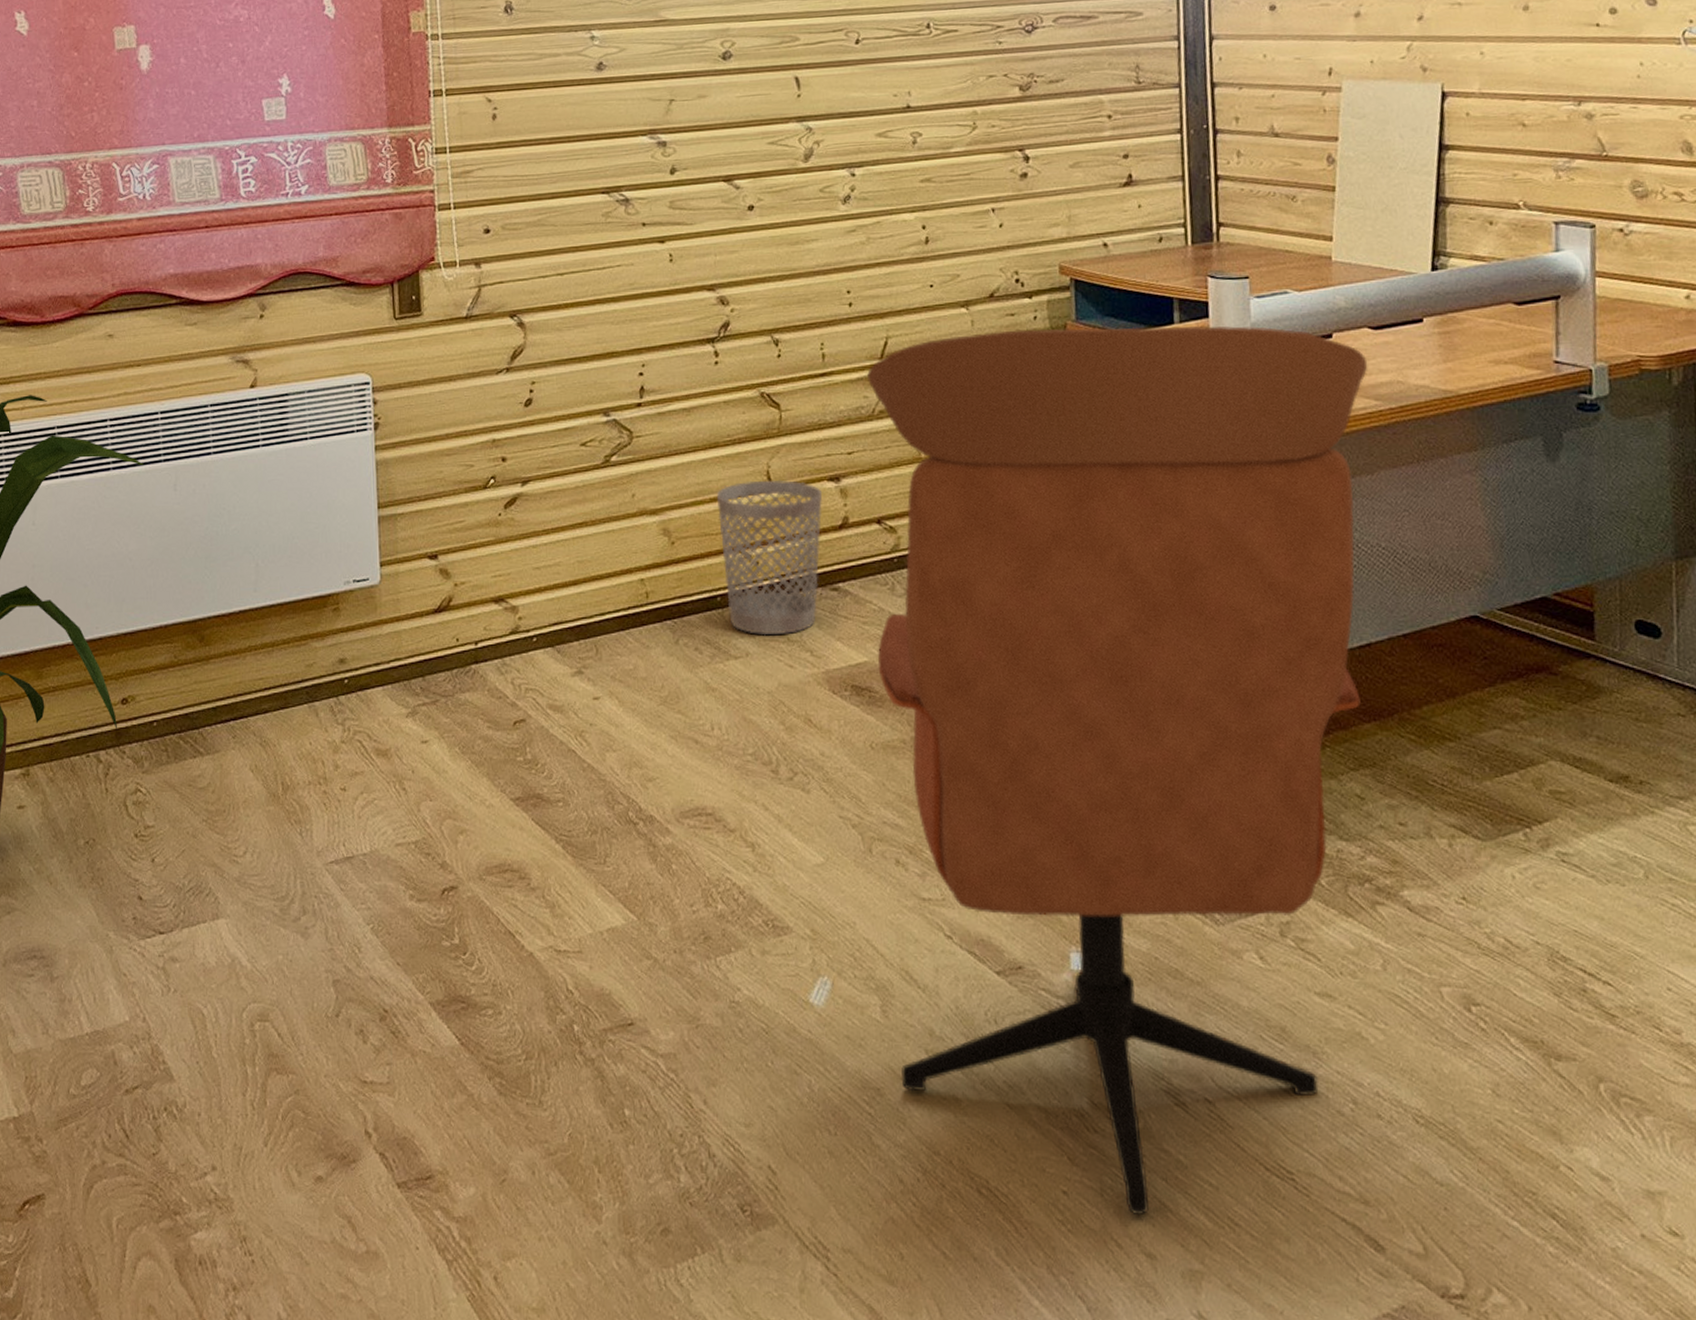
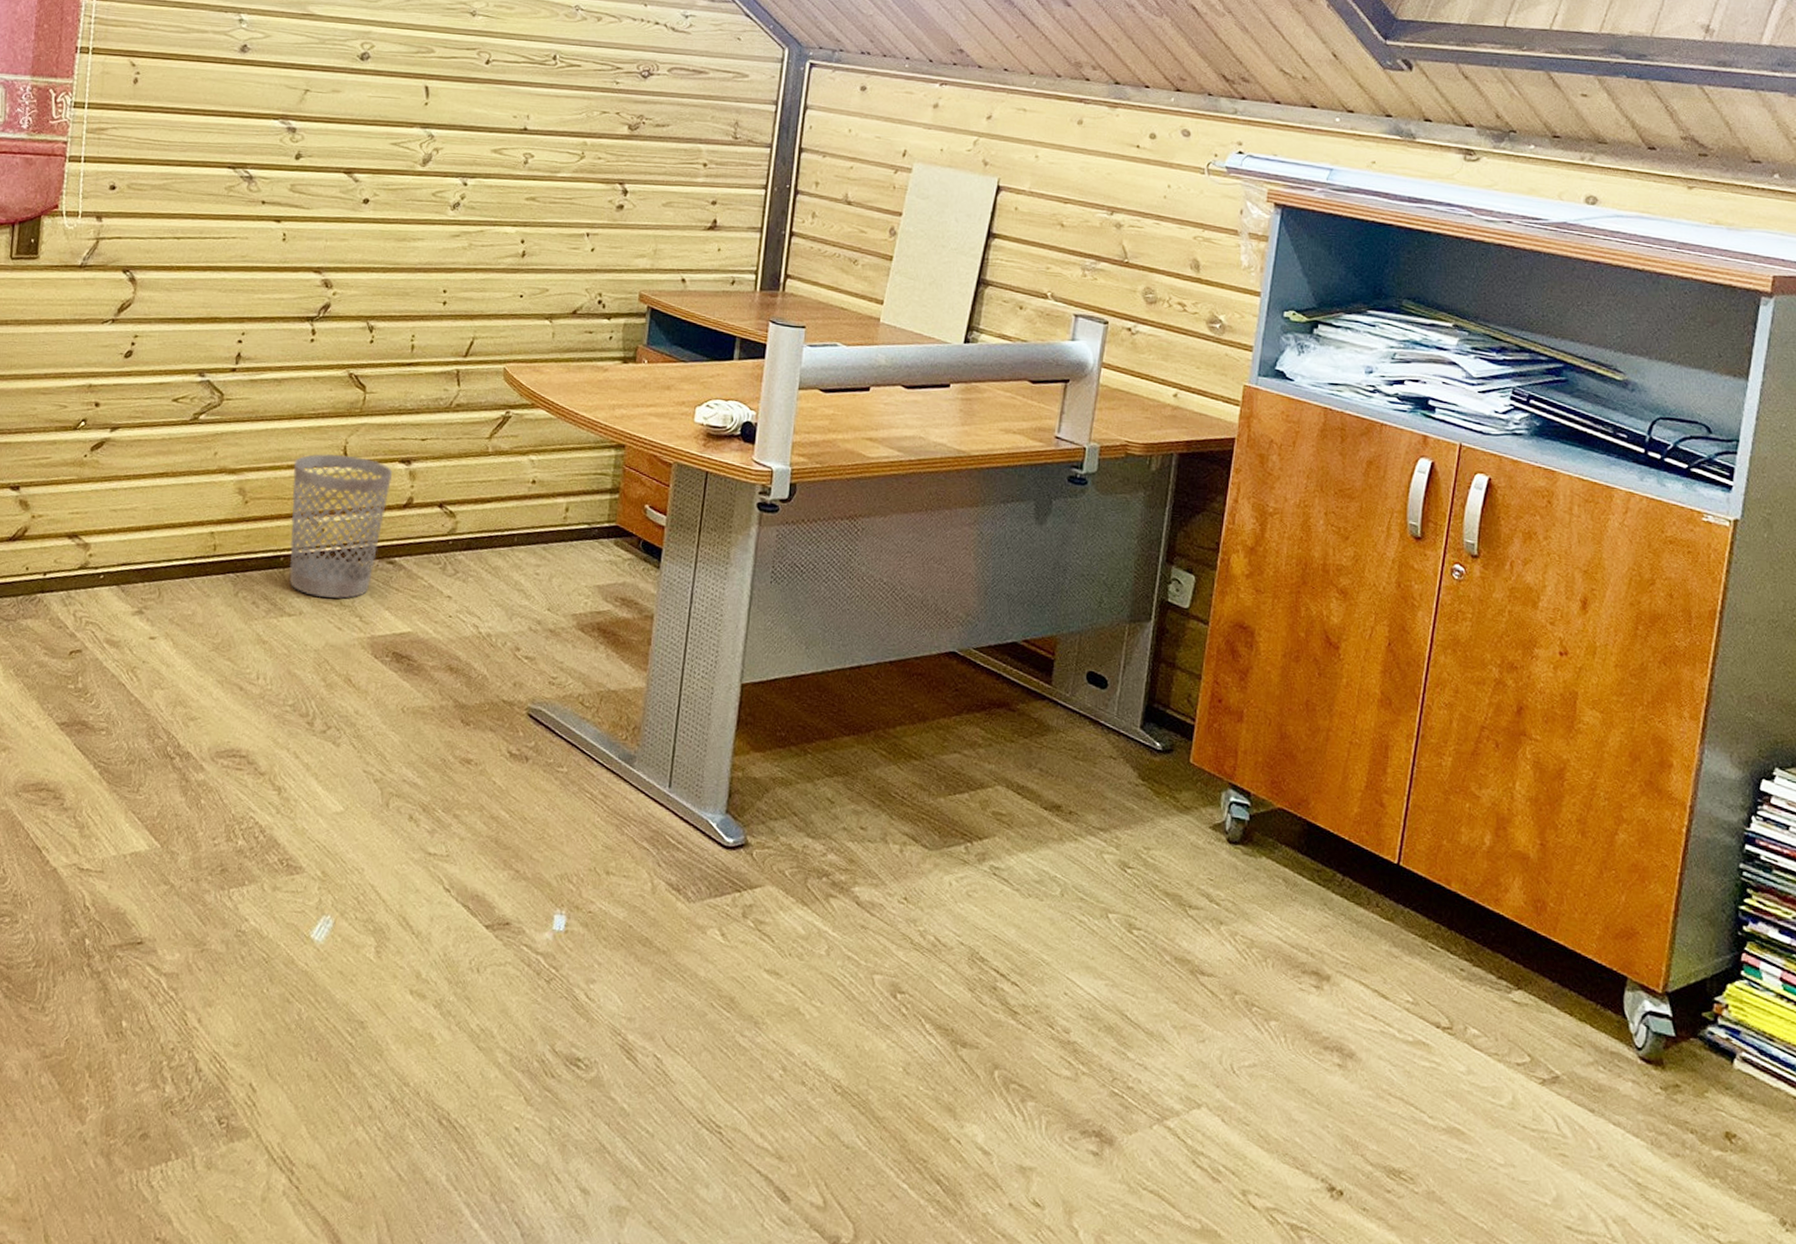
office chair: present [866,325,1368,1215] -> none [385,345,897,1154]

